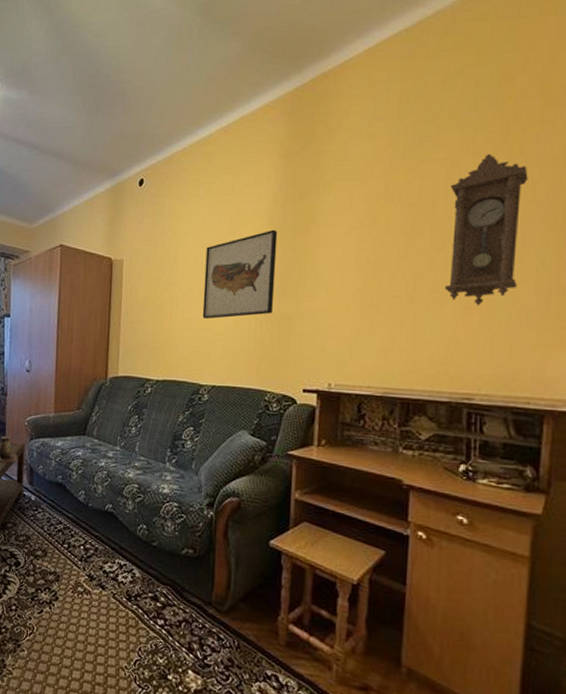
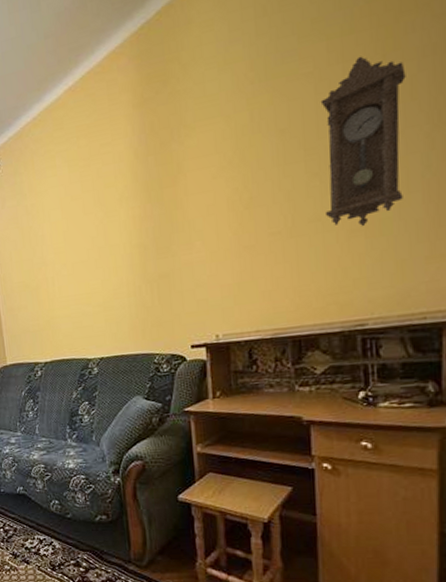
wall art: present [202,229,278,319] -> none [73,186,151,293]

